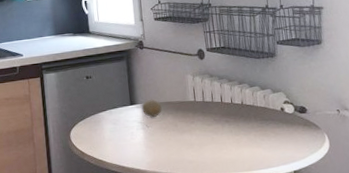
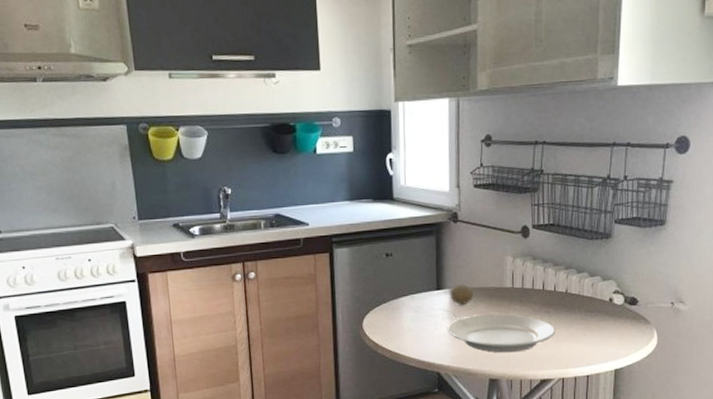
plate: none [141,123,237,158] -> present [447,313,556,353]

